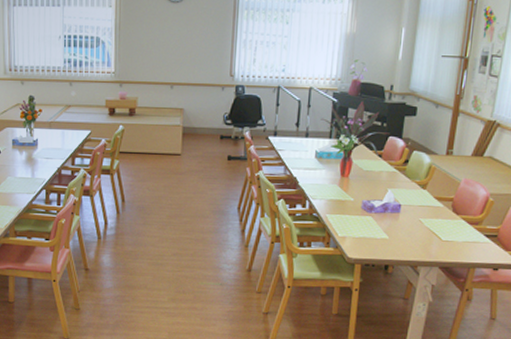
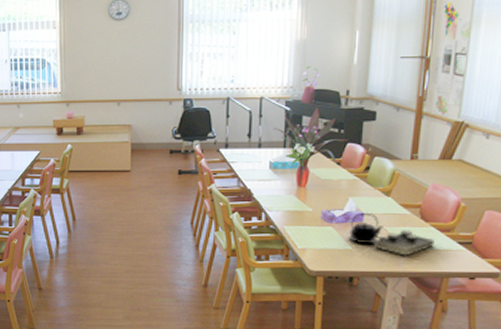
tea set: none [385,204,464,247] -> present [348,213,434,256]

